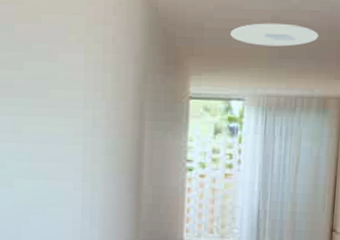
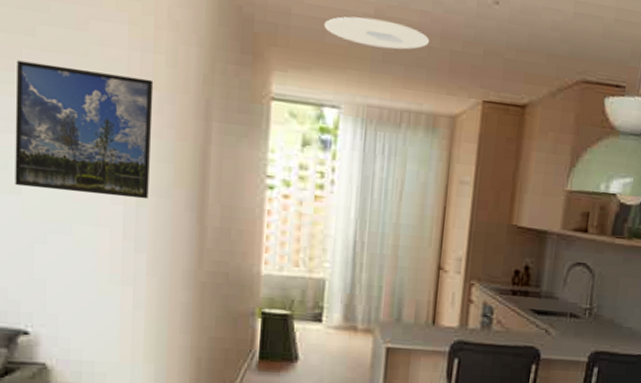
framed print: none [9,88,103,185] -> present [15,60,154,200]

